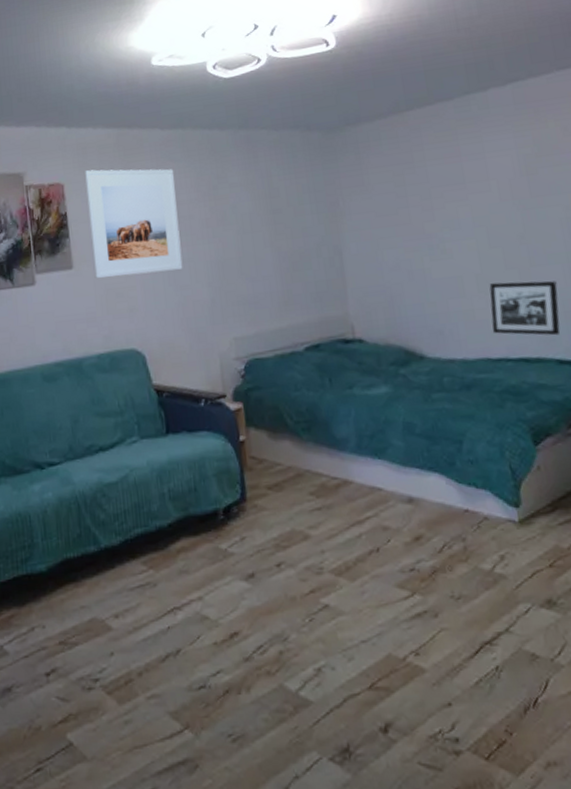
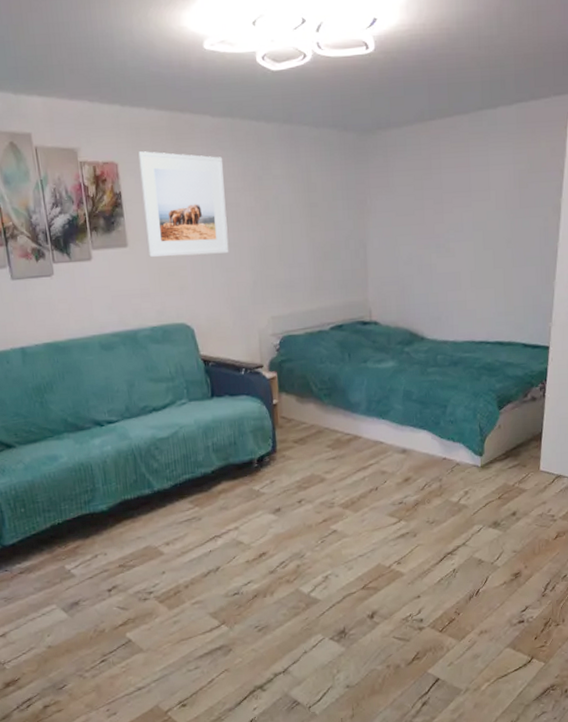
picture frame: present [489,281,561,336] -> none [478,279,531,325]

